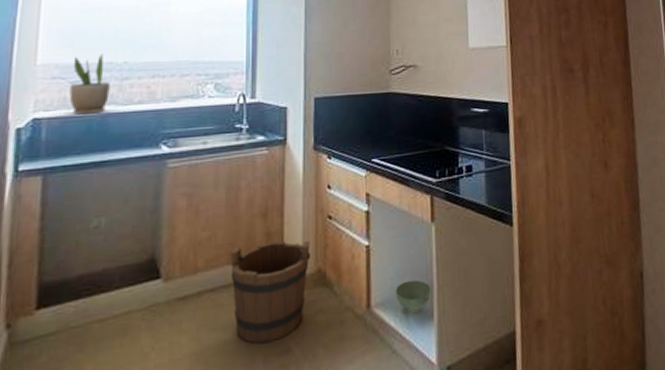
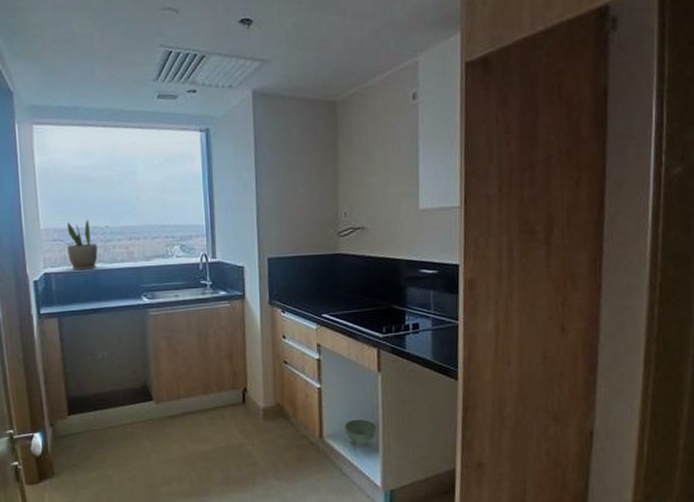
bucket: present [230,241,310,344] -> none [205,379,270,456]

